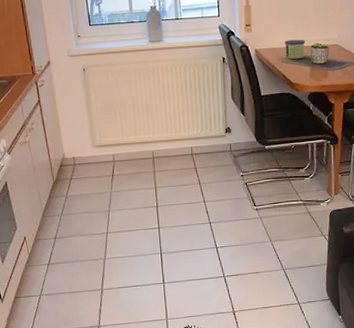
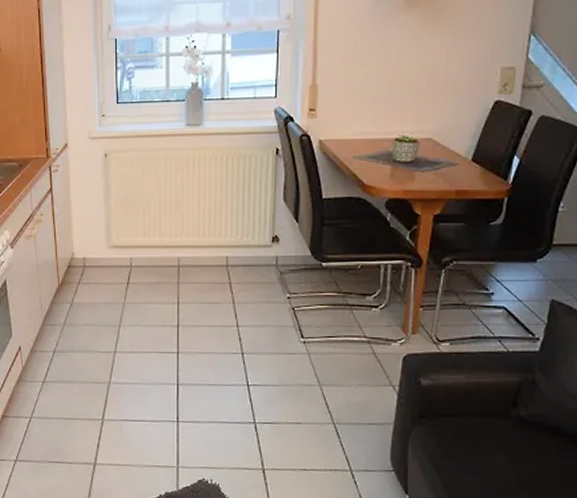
candle: present [285,39,306,60] -> none [359,129,388,155]

